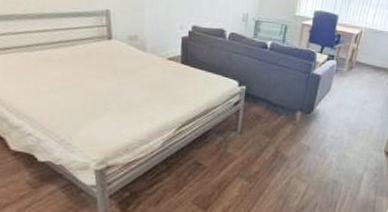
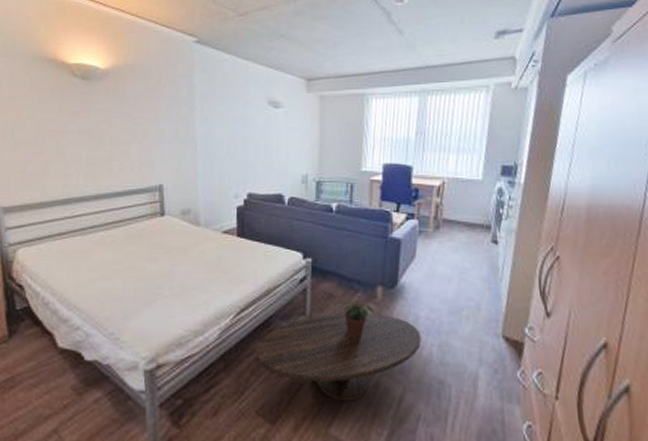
coffee table: none [194,130,326,194] -> present [256,312,422,401]
potted plant: none [268,121,292,150] -> present [342,300,373,339]

